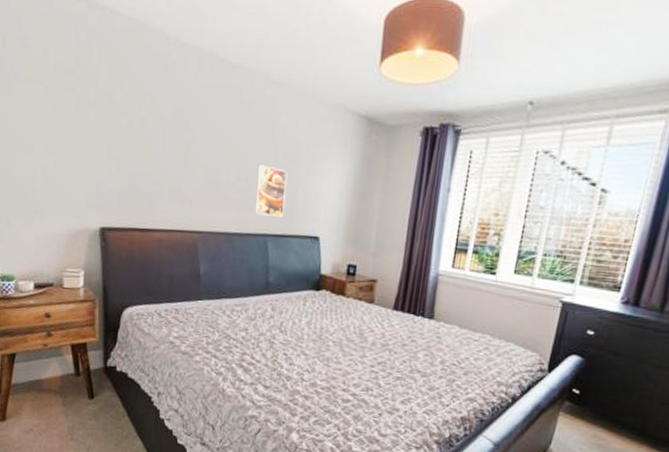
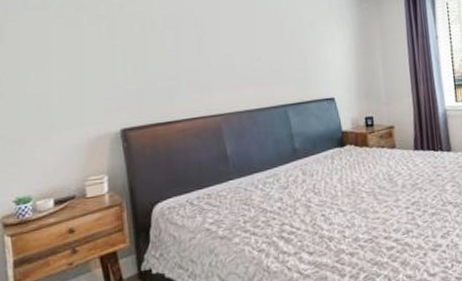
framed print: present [255,165,288,217] -> none [267,44,298,89]

